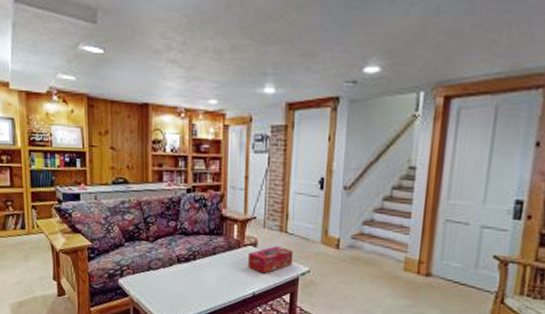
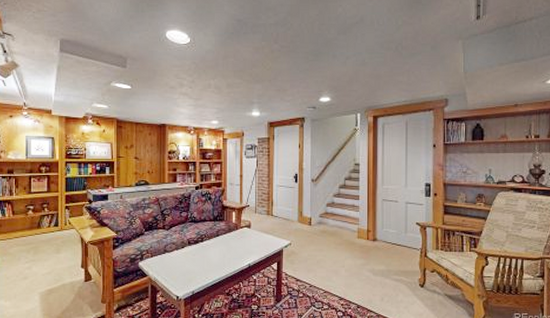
tissue box: present [248,246,294,274] -> none [244,226,278,249]

